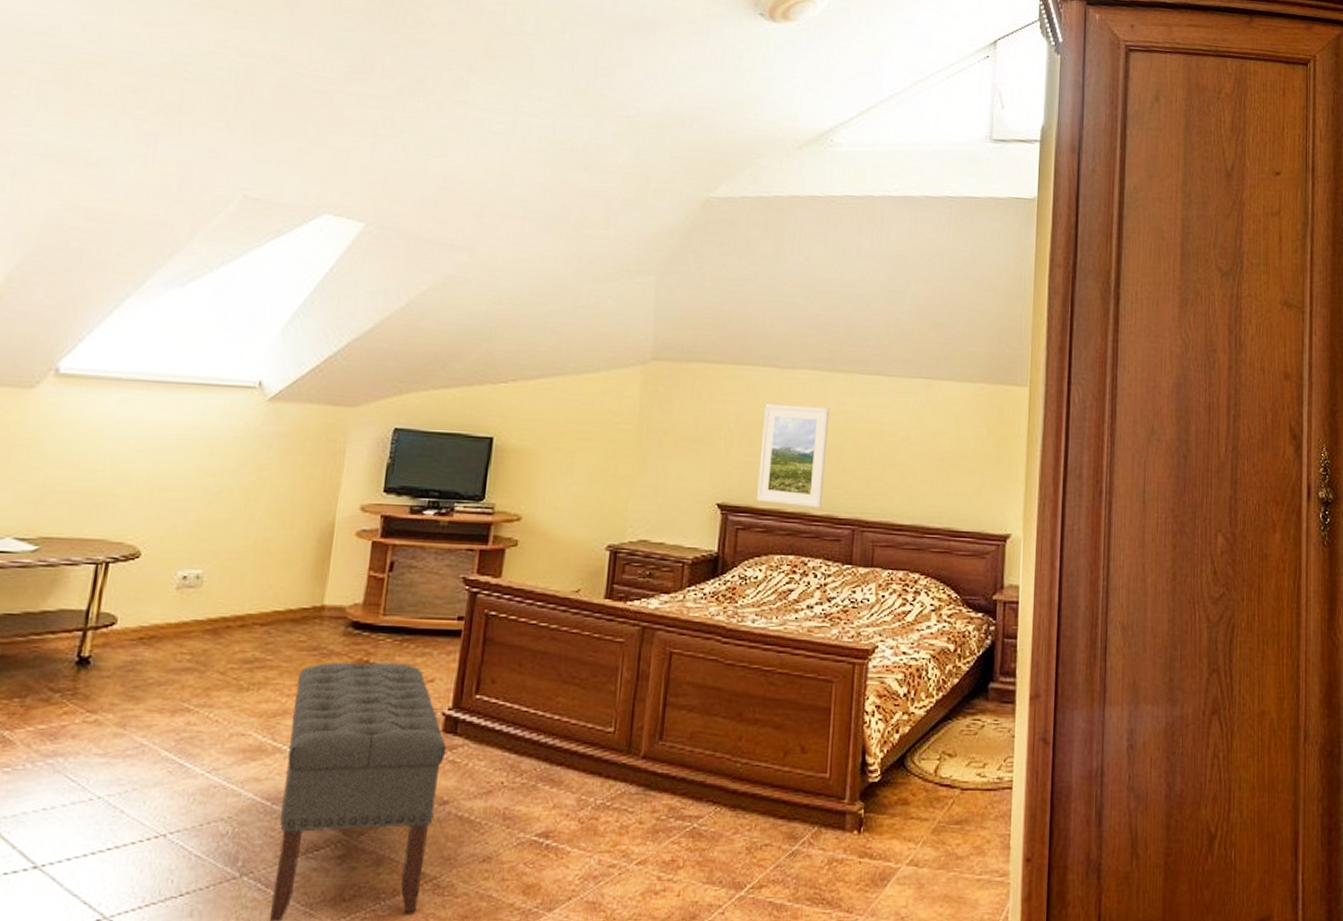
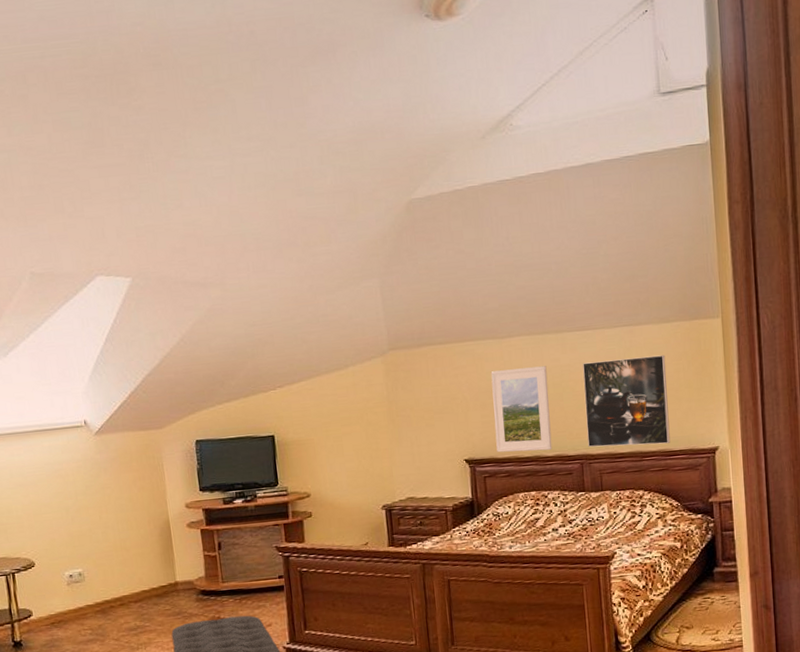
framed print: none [864,412,964,521] -> present [583,355,671,448]

